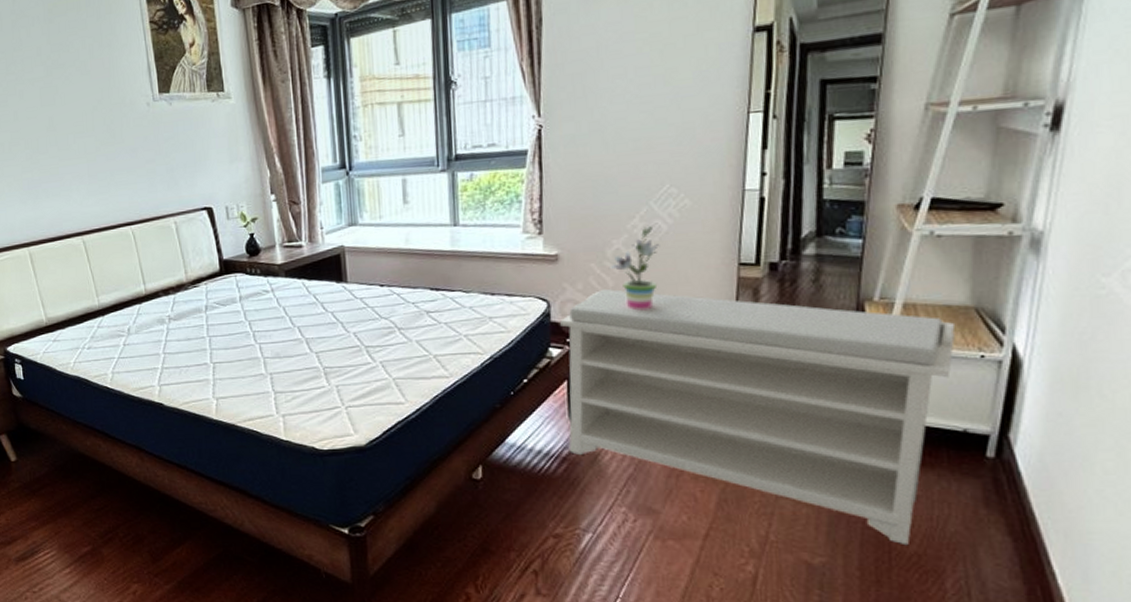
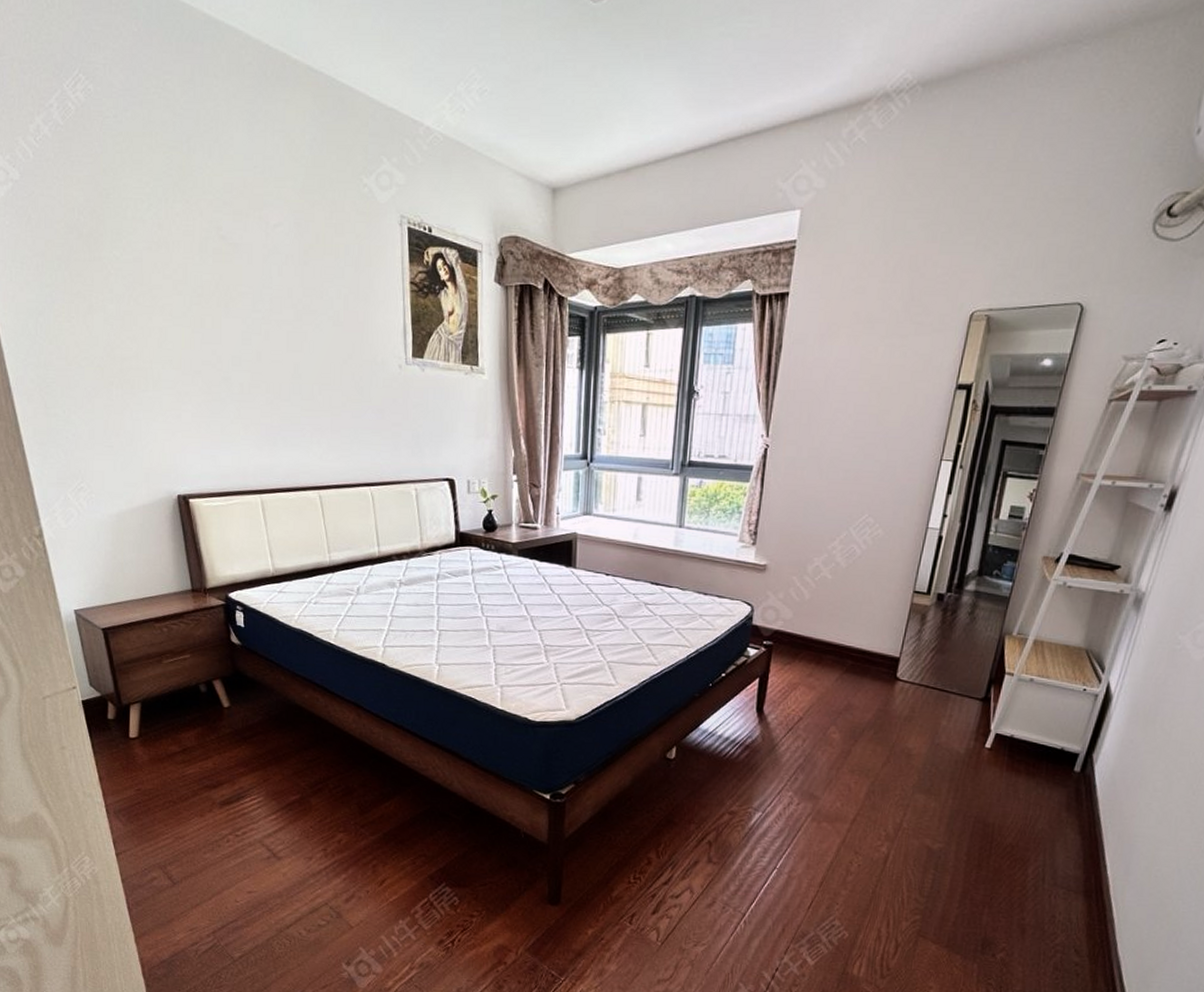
bench: present [560,288,956,546] -> none [753,600,1070,838]
potted plant: present [608,226,660,309] -> none [807,549,853,622]

